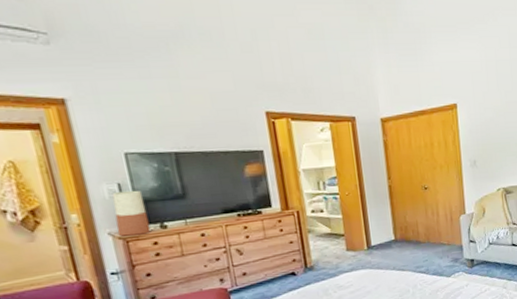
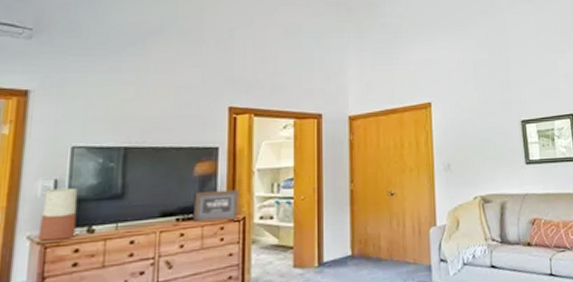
picture frame: none [249,187,292,218] -> present [194,189,239,223]

